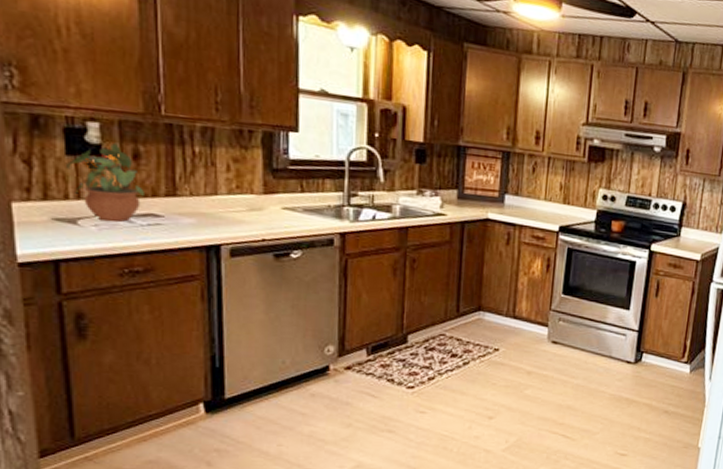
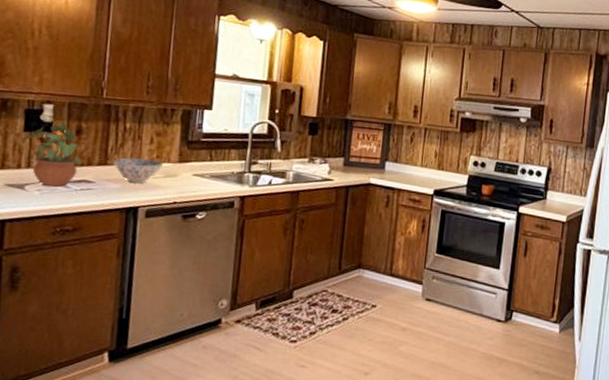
bowl: none [182,187,246,219] -> present [112,157,164,184]

